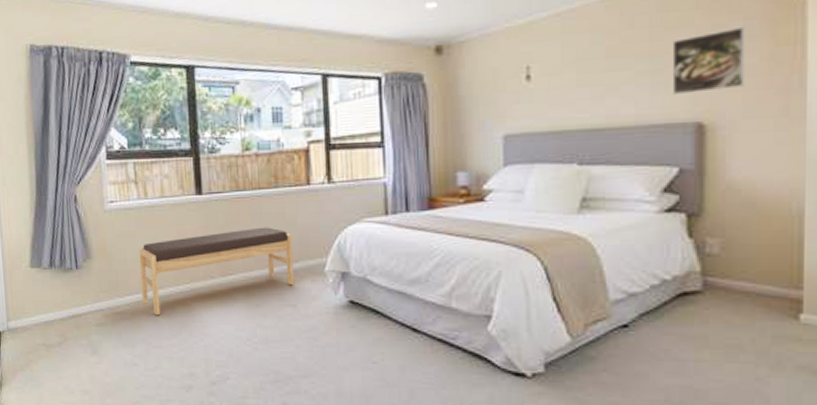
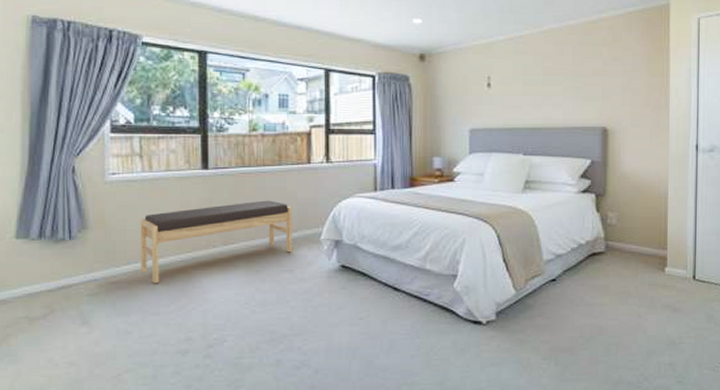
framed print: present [672,26,745,96] -> none [587,60,633,107]

